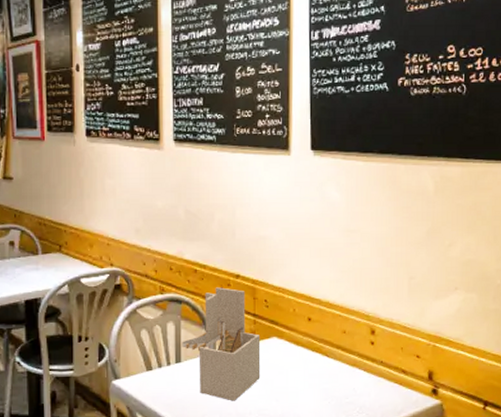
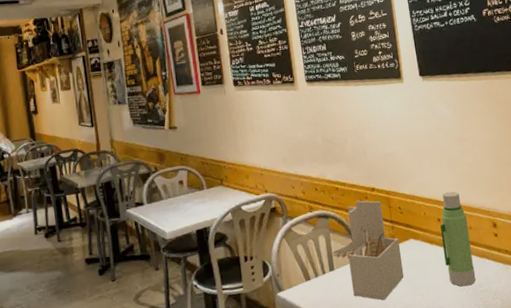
water bottle: none [310,288,342,396] -> present [440,191,476,287]

